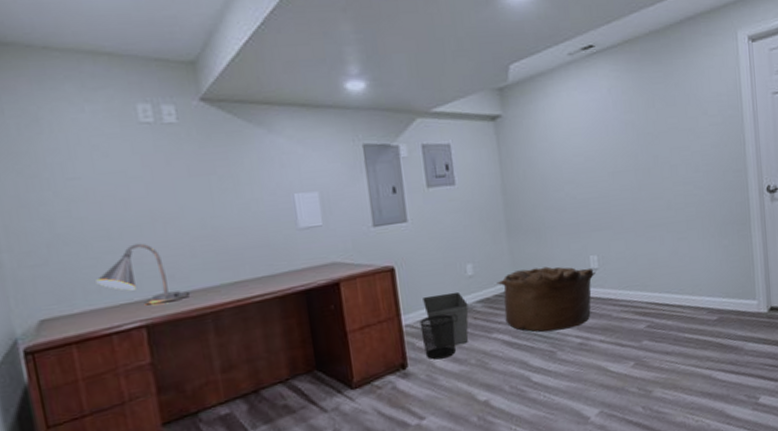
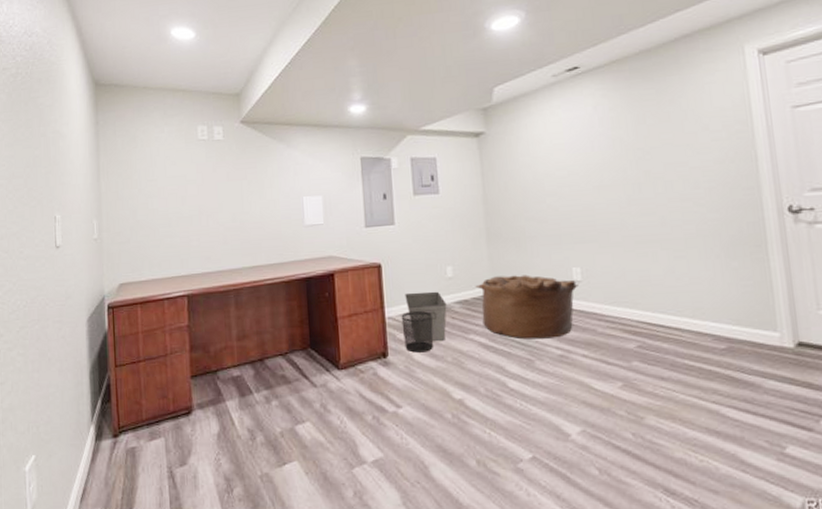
table lamp: present [96,243,189,305] -> none [158,230,219,279]

